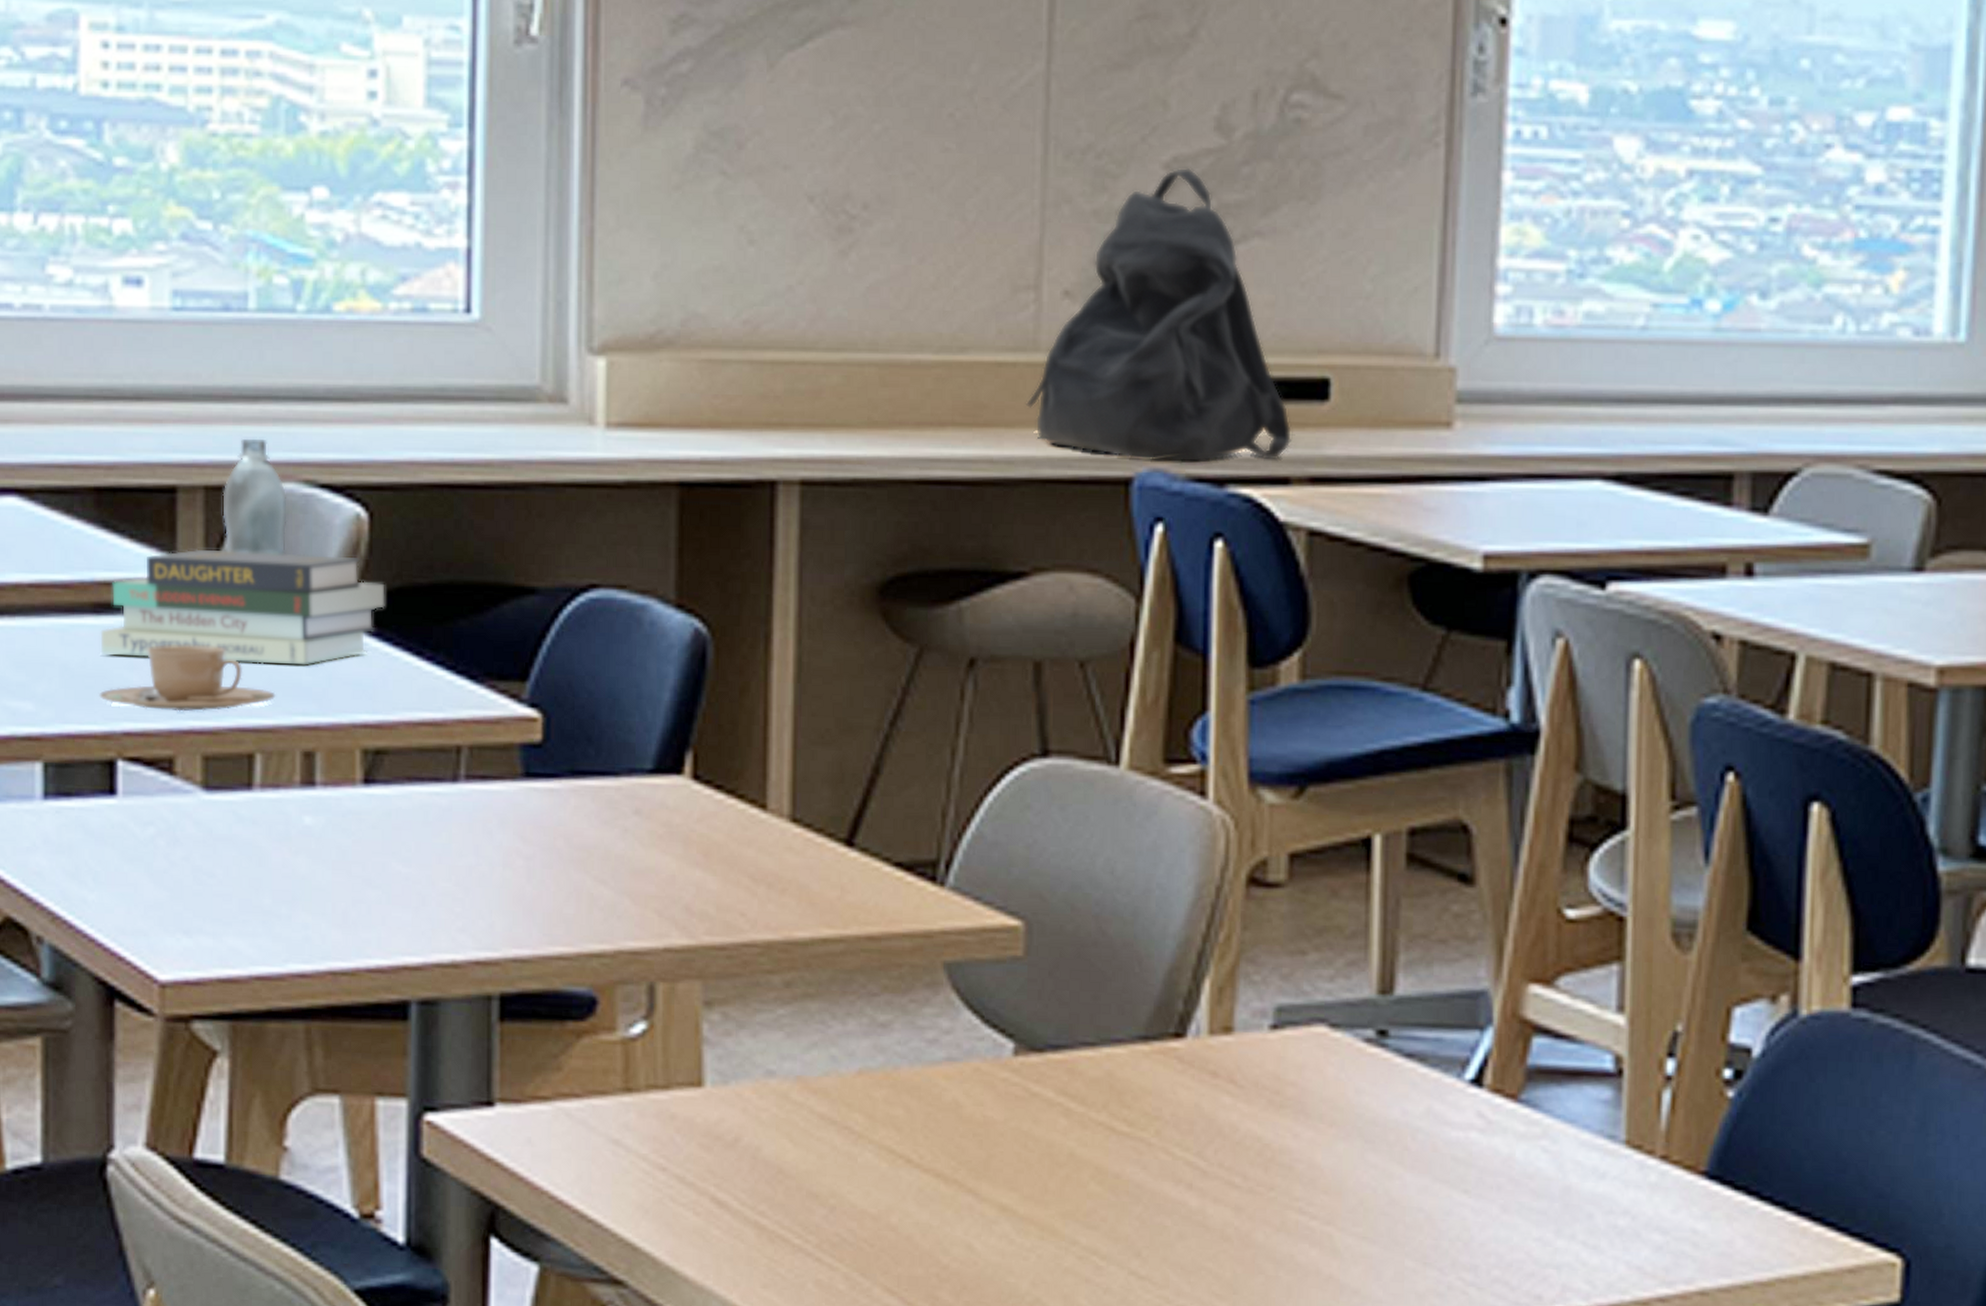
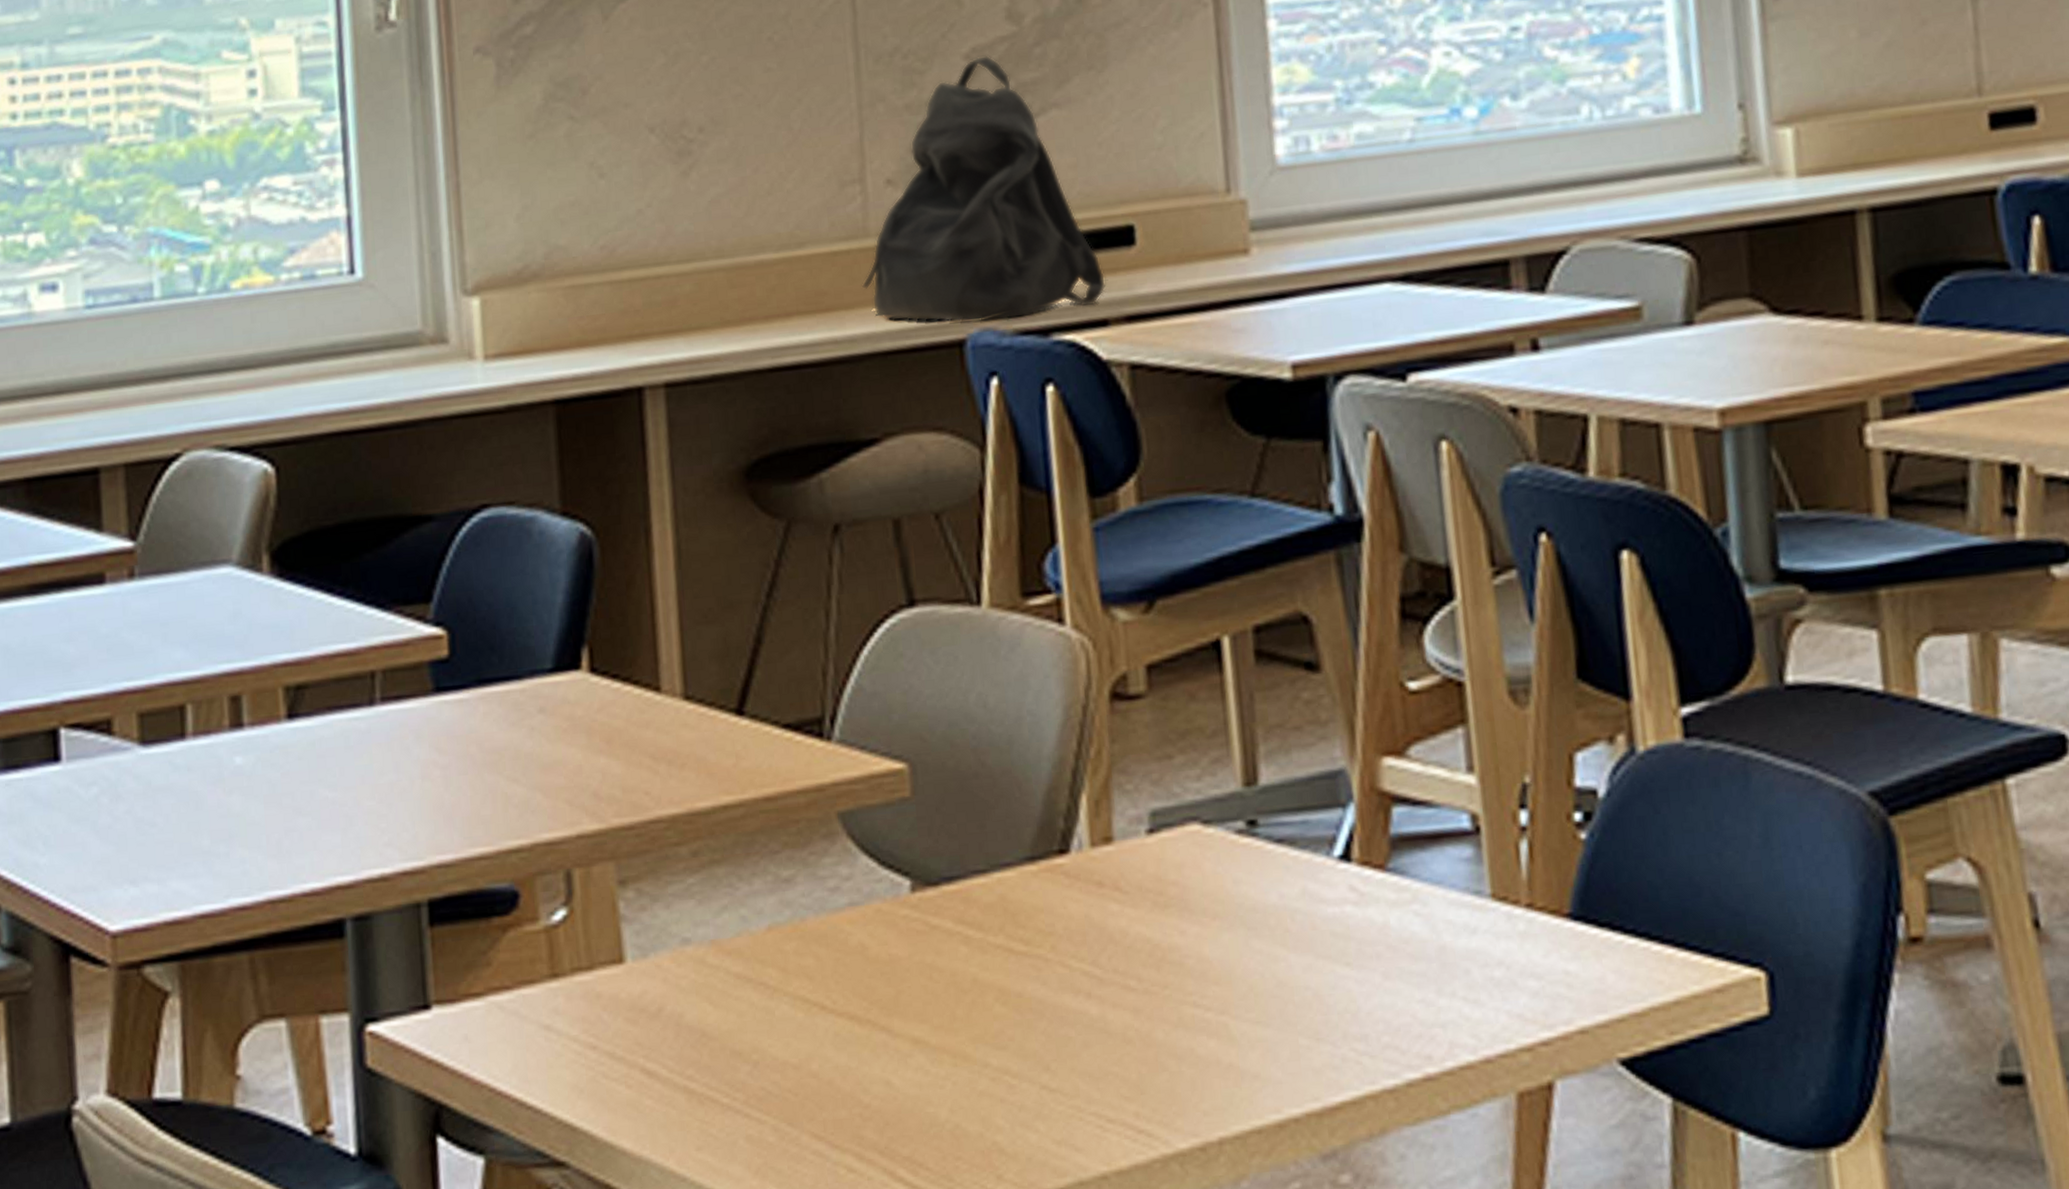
teacup: present [99,645,276,712] -> none [39,609,202,677]
books: present [100,548,385,666] -> none [37,510,296,631]
bottle: present [222,438,287,556] -> none [141,413,202,522]

